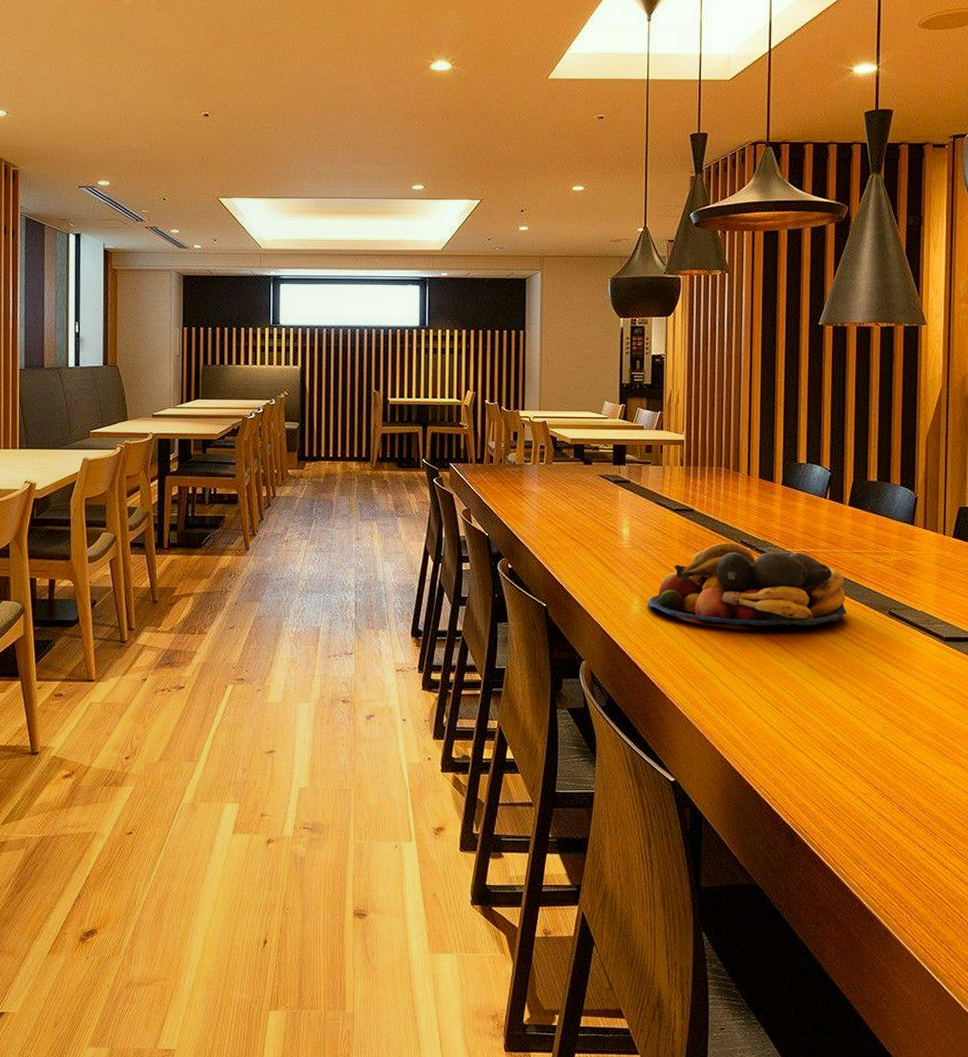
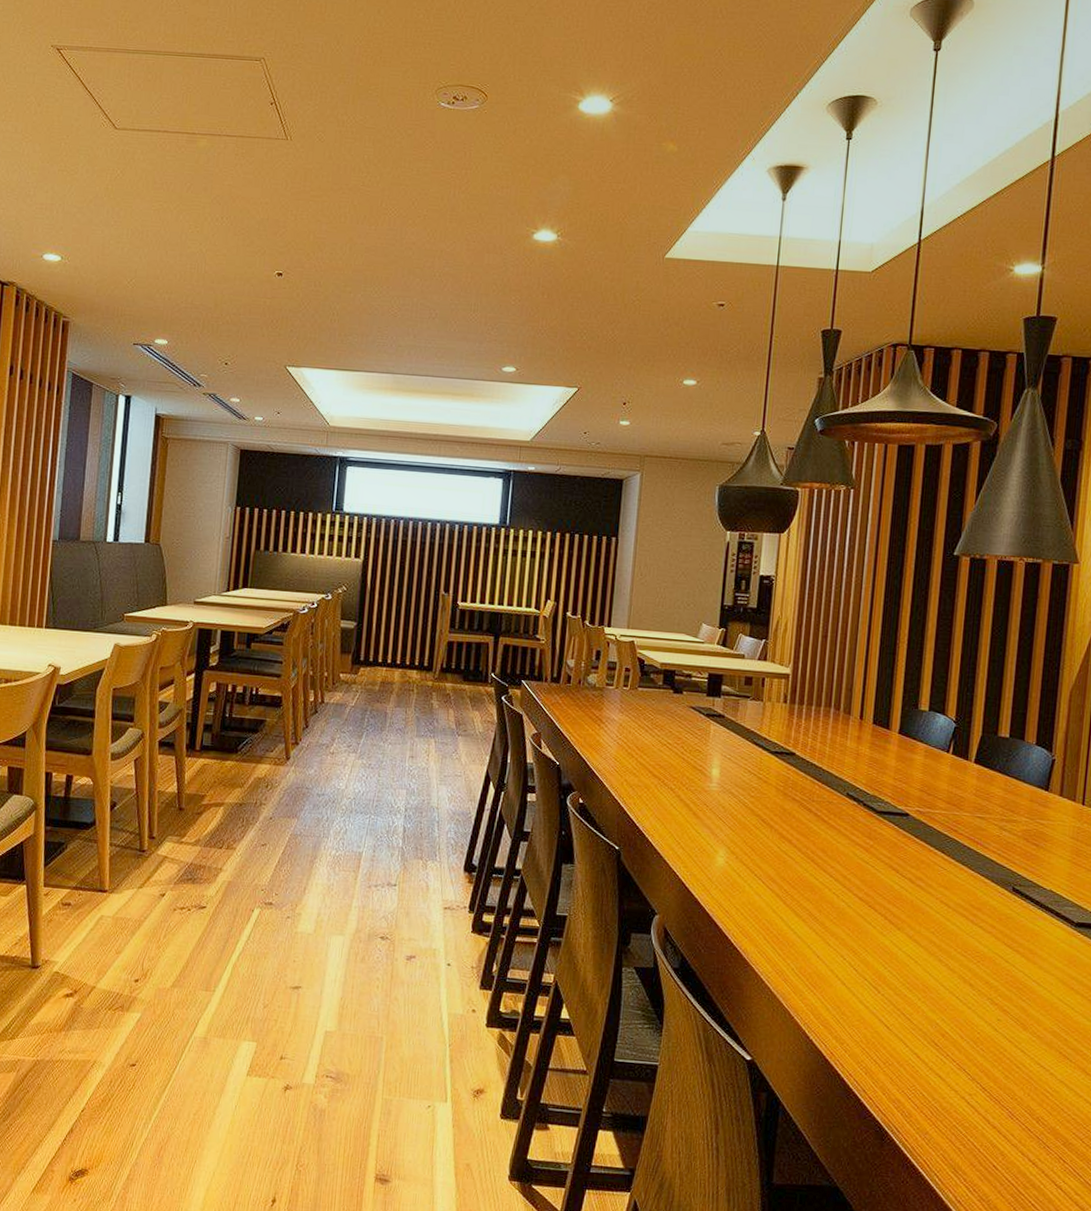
fruit bowl: present [647,542,847,627] -> none [734,793,964,896]

